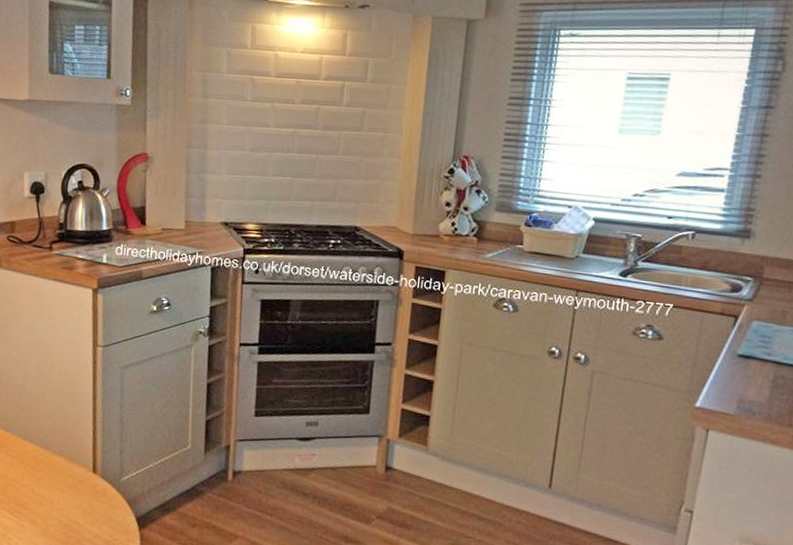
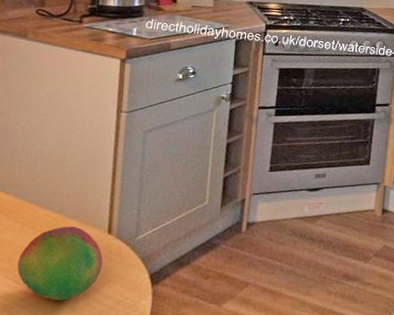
fruit: none [11,462,90,536] -> present [17,226,103,301]

